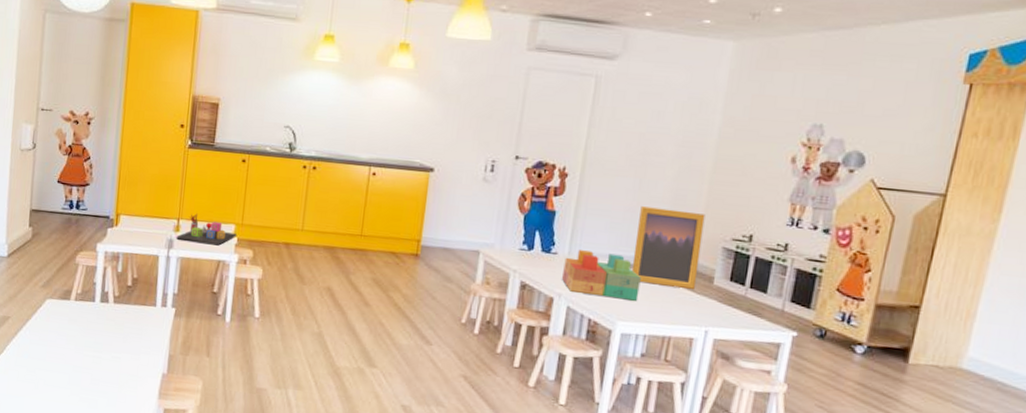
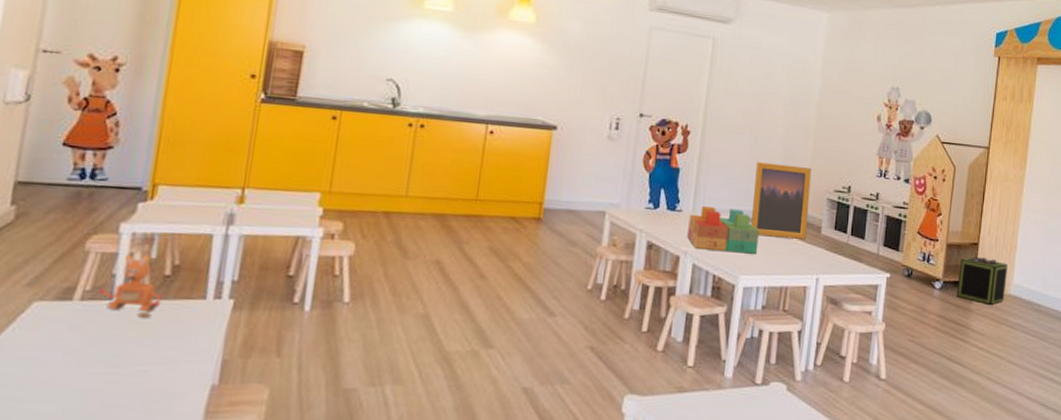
toy animal: none [85,268,128,317] -> present [98,254,164,318]
toy block set: present [176,213,237,246] -> none [239,180,323,219]
toy box: none [884,321,962,378] -> present [957,257,1008,305]

